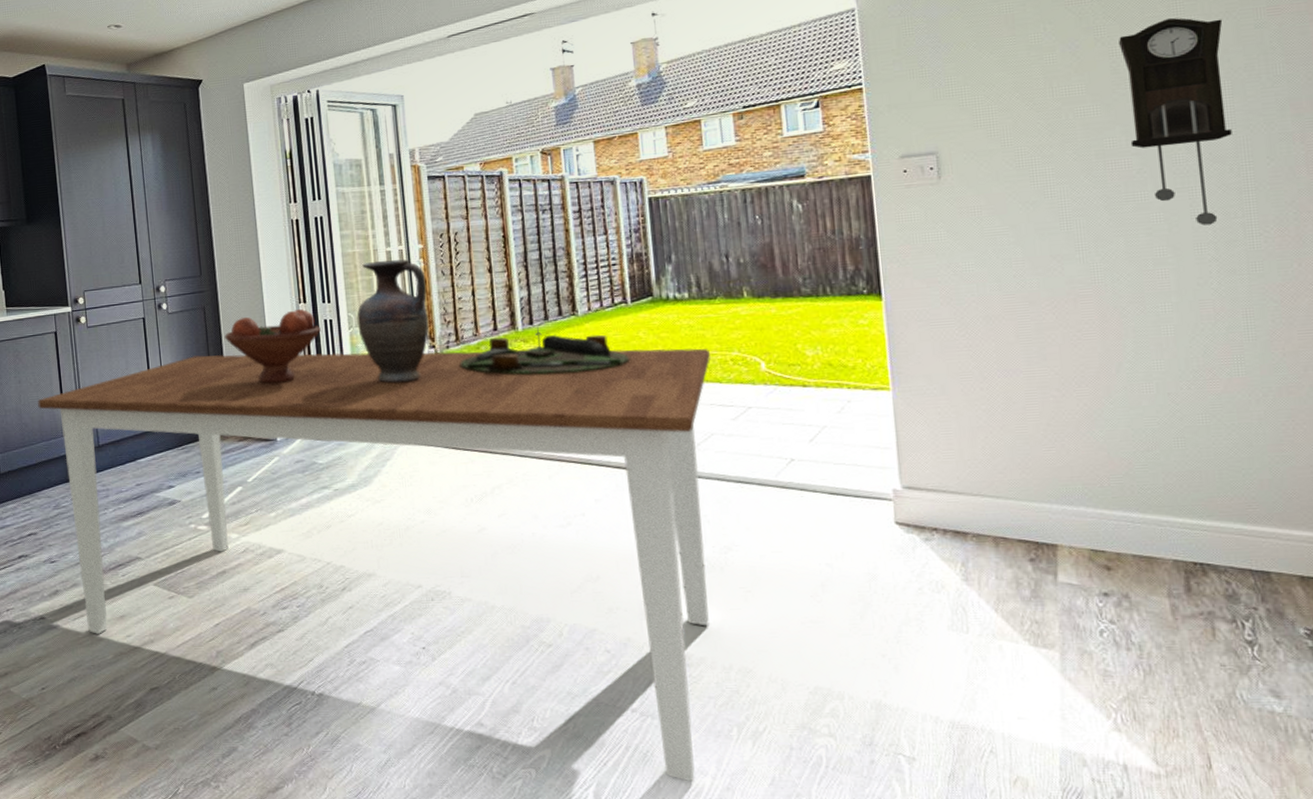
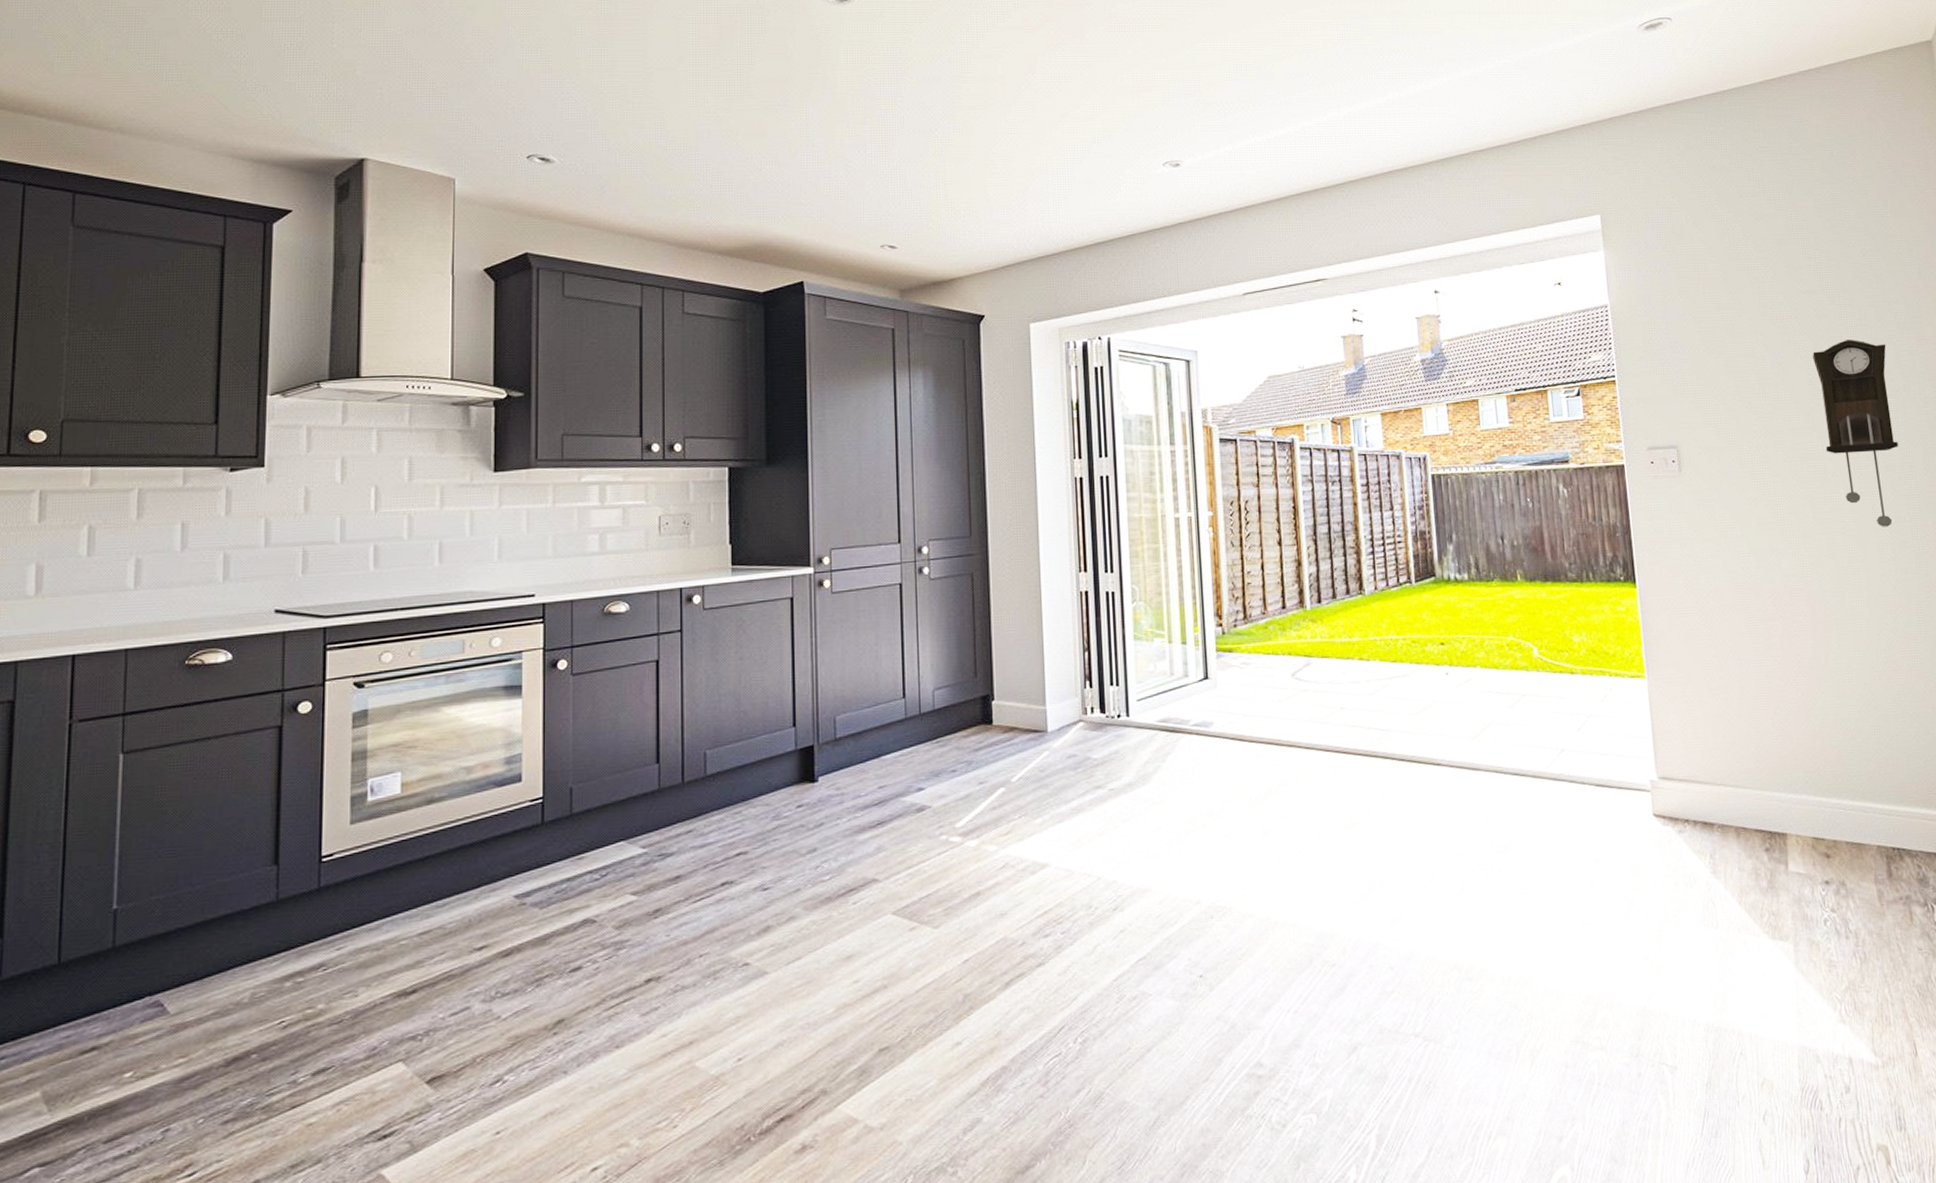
dining table: present [38,348,711,782] -> none [762,629,1489,1114]
fruit bowl: present [225,309,321,384] -> none [994,579,1102,664]
vase: present [356,258,429,383] -> none [1141,526,1217,665]
candle holder: present [459,326,630,376] -> none [1247,605,1414,659]

